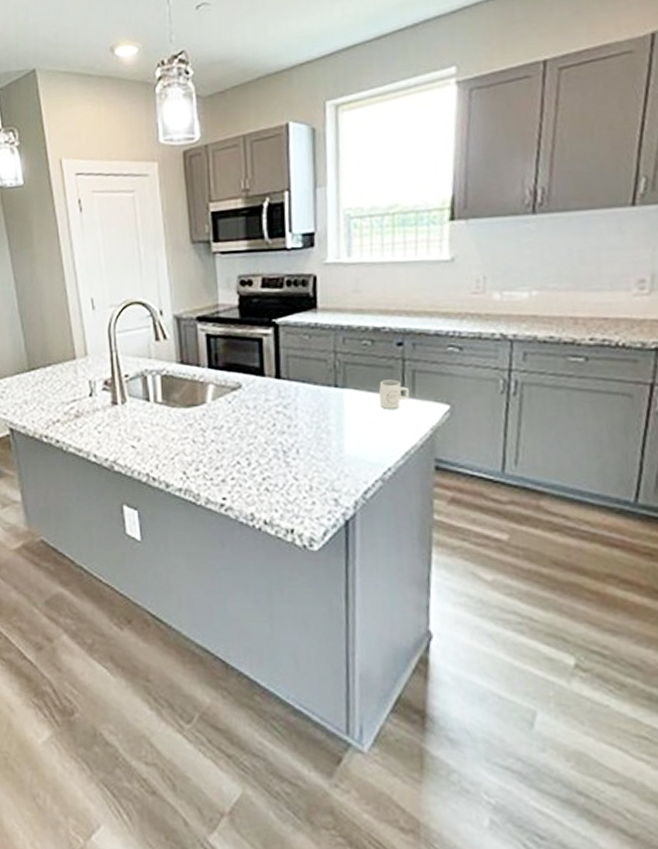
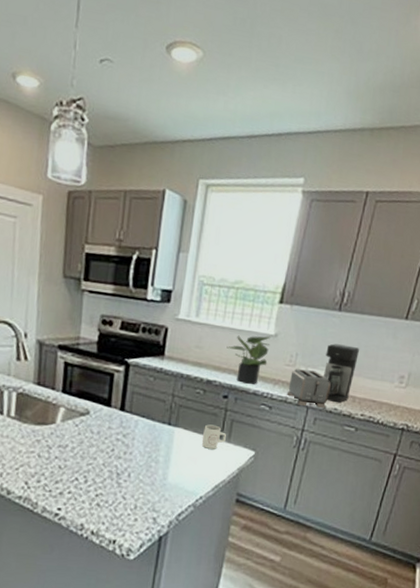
potted plant: none [391,261,447,324] -> present [226,335,271,384]
toaster: none [479,294,539,341] -> present [286,369,331,409]
coffee maker: none [524,254,572,329] -> present [324,343,359,403]

